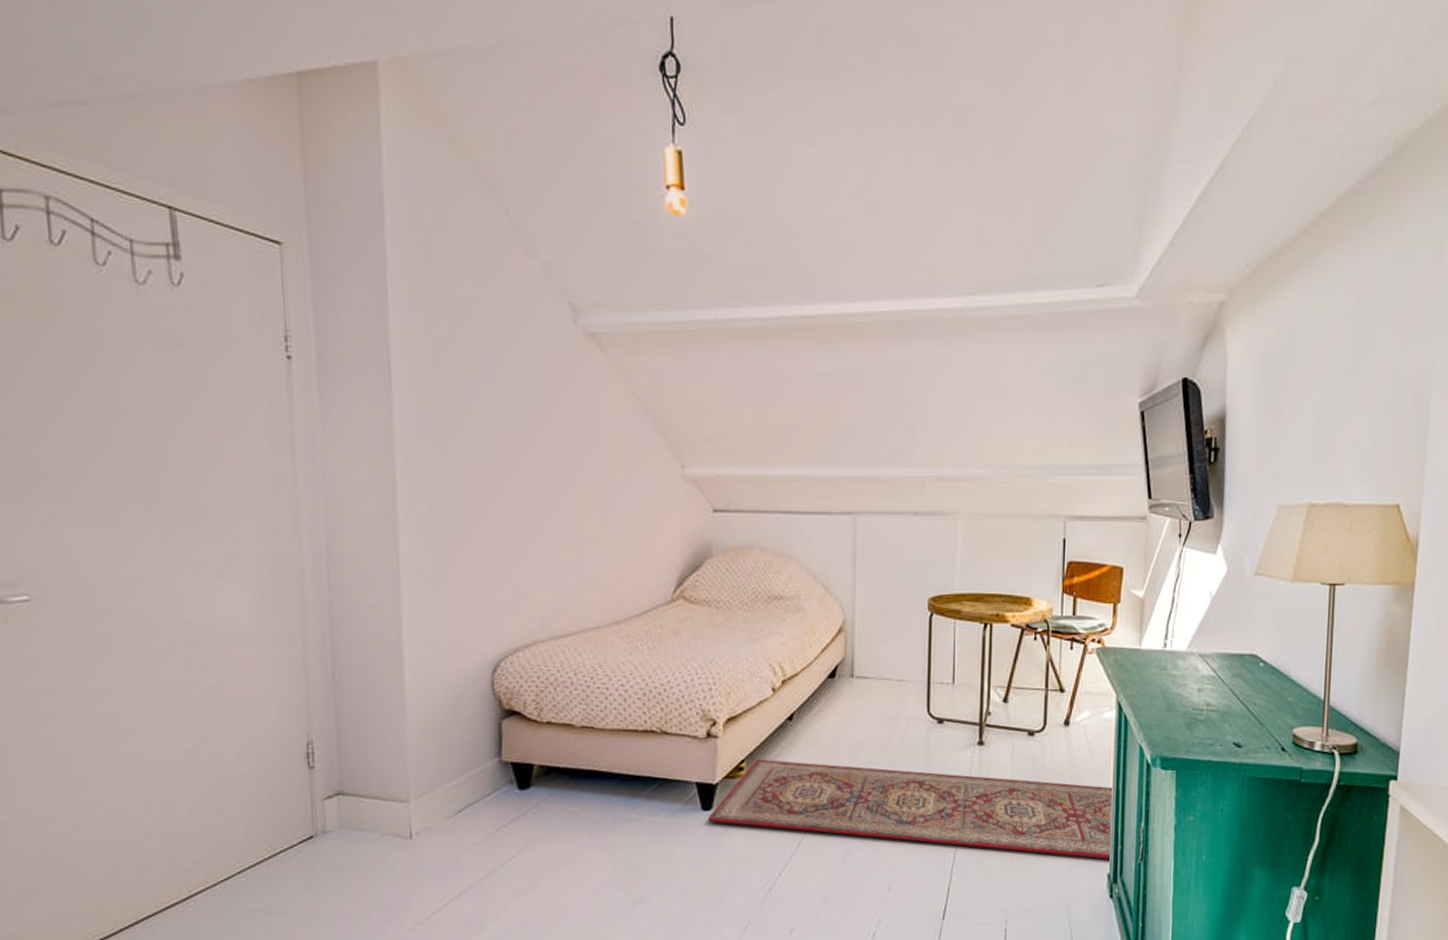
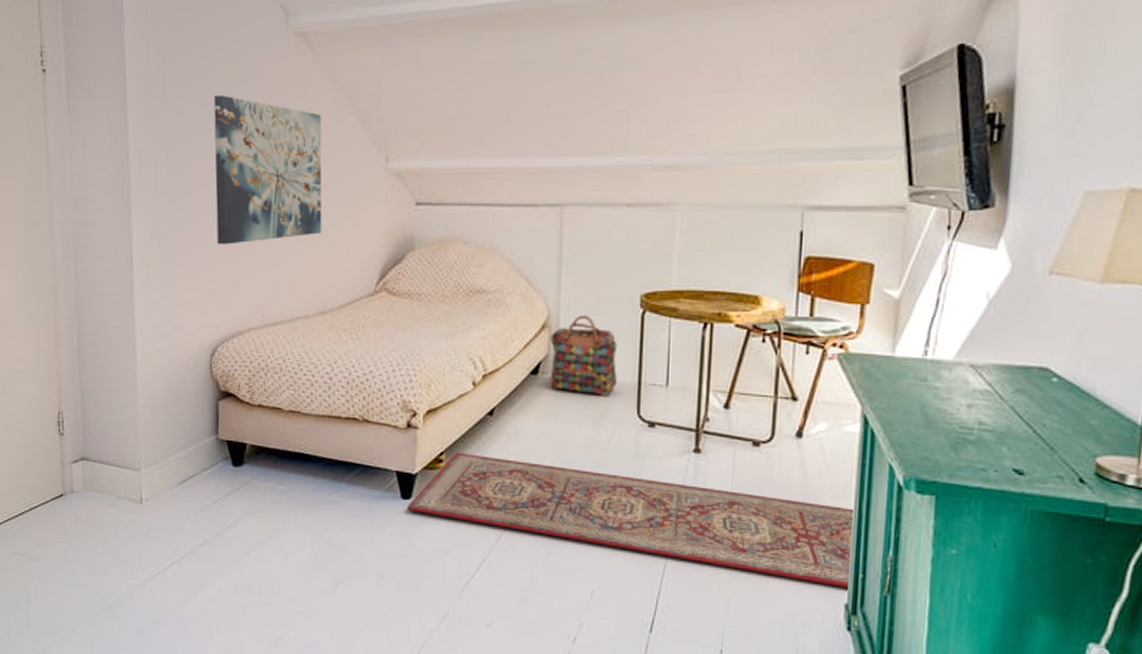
wall art: none [494,393,616,552] -> present [213,94,322,245]
backpack: none [846,619,908,696] -> present [549,316,618,396]

